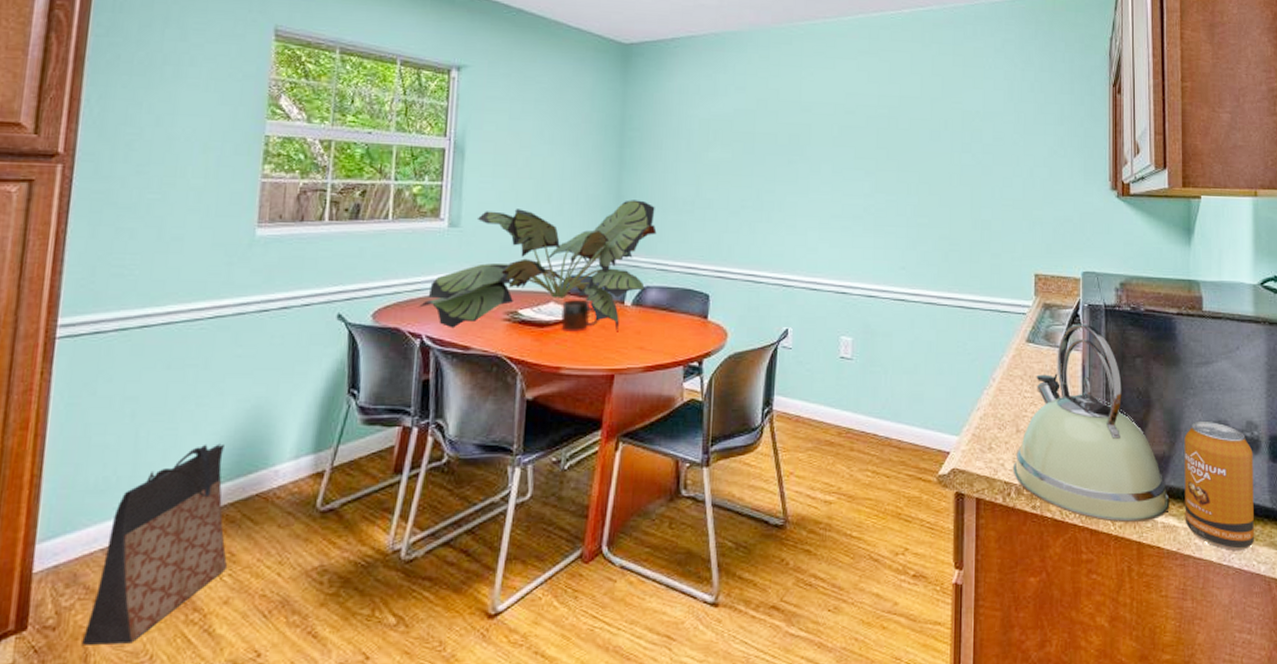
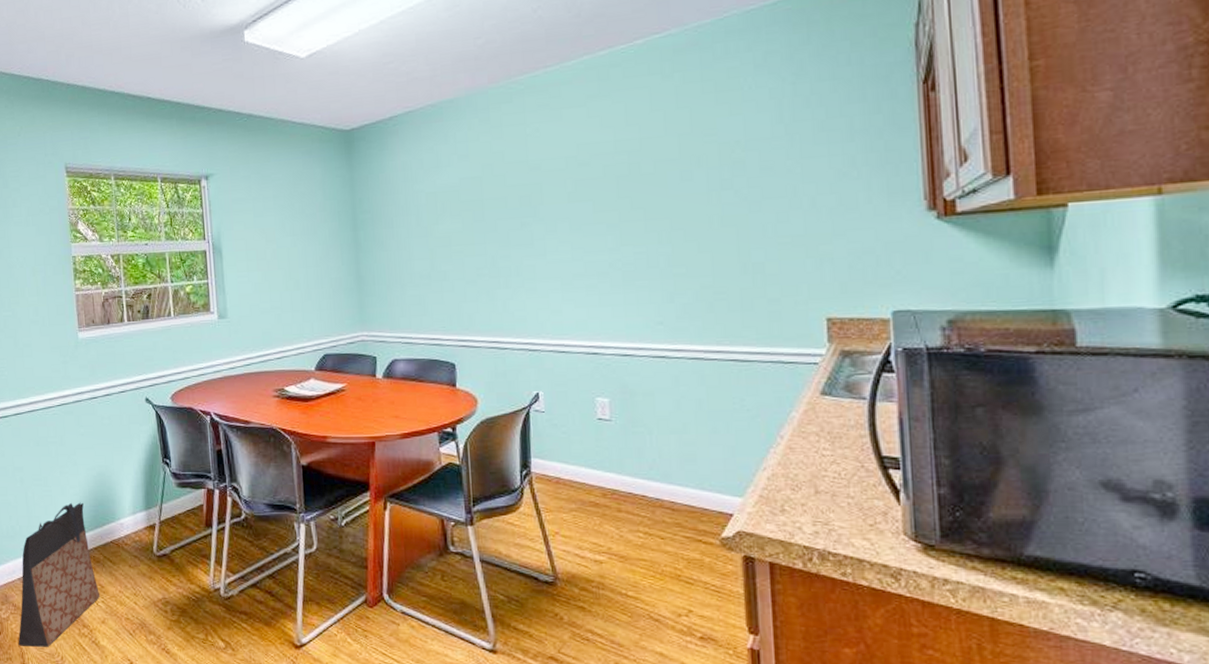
plant: present [419,200,657,332] -> none [205,279,398,406]
mug: present [561,300,599,332] -> none [321,375,356,405]
kettle: present [1012,323,1170,523] -> none [813,370,1036,597]
soda can: present [1184,422,1254,550] -> none [1054,481,1171,635]

